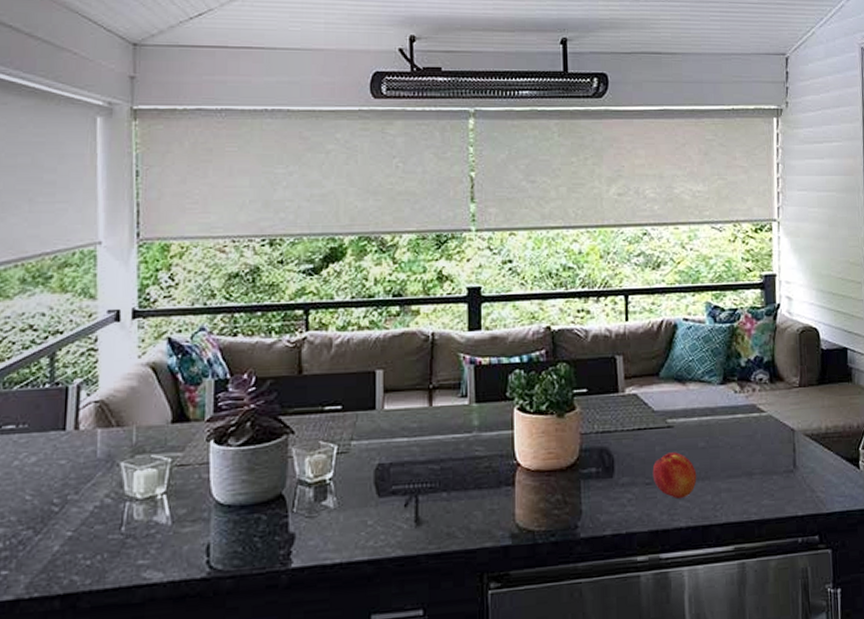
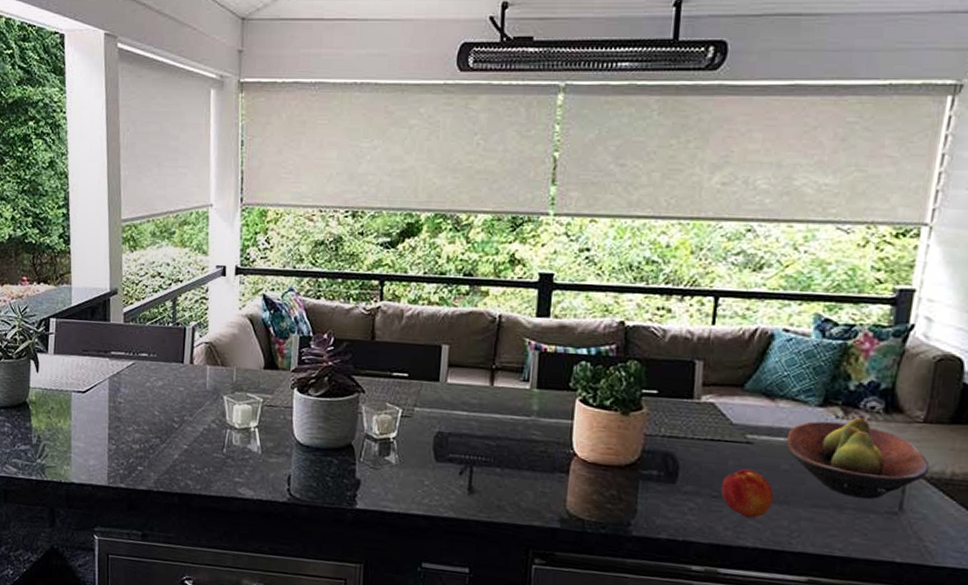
fruit bowl: none [699,390,810,463] -> present [786,417,930,499]

